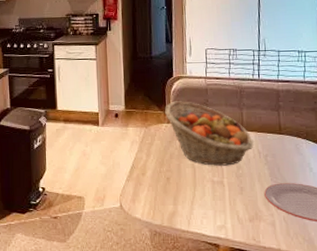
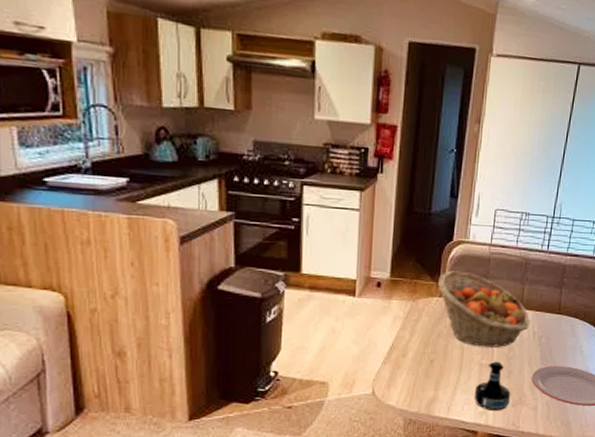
tequila bottle: none [210,179,247,226] -> present [474,361,511,411]

